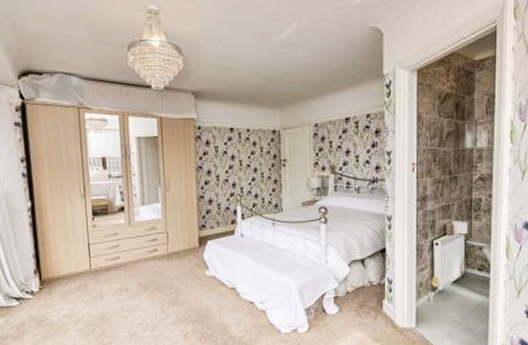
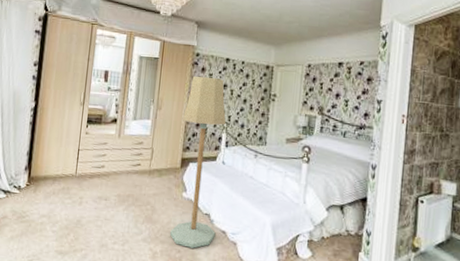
floor lamp: none [194,149,244,323] -> present [170,76,226,249]

